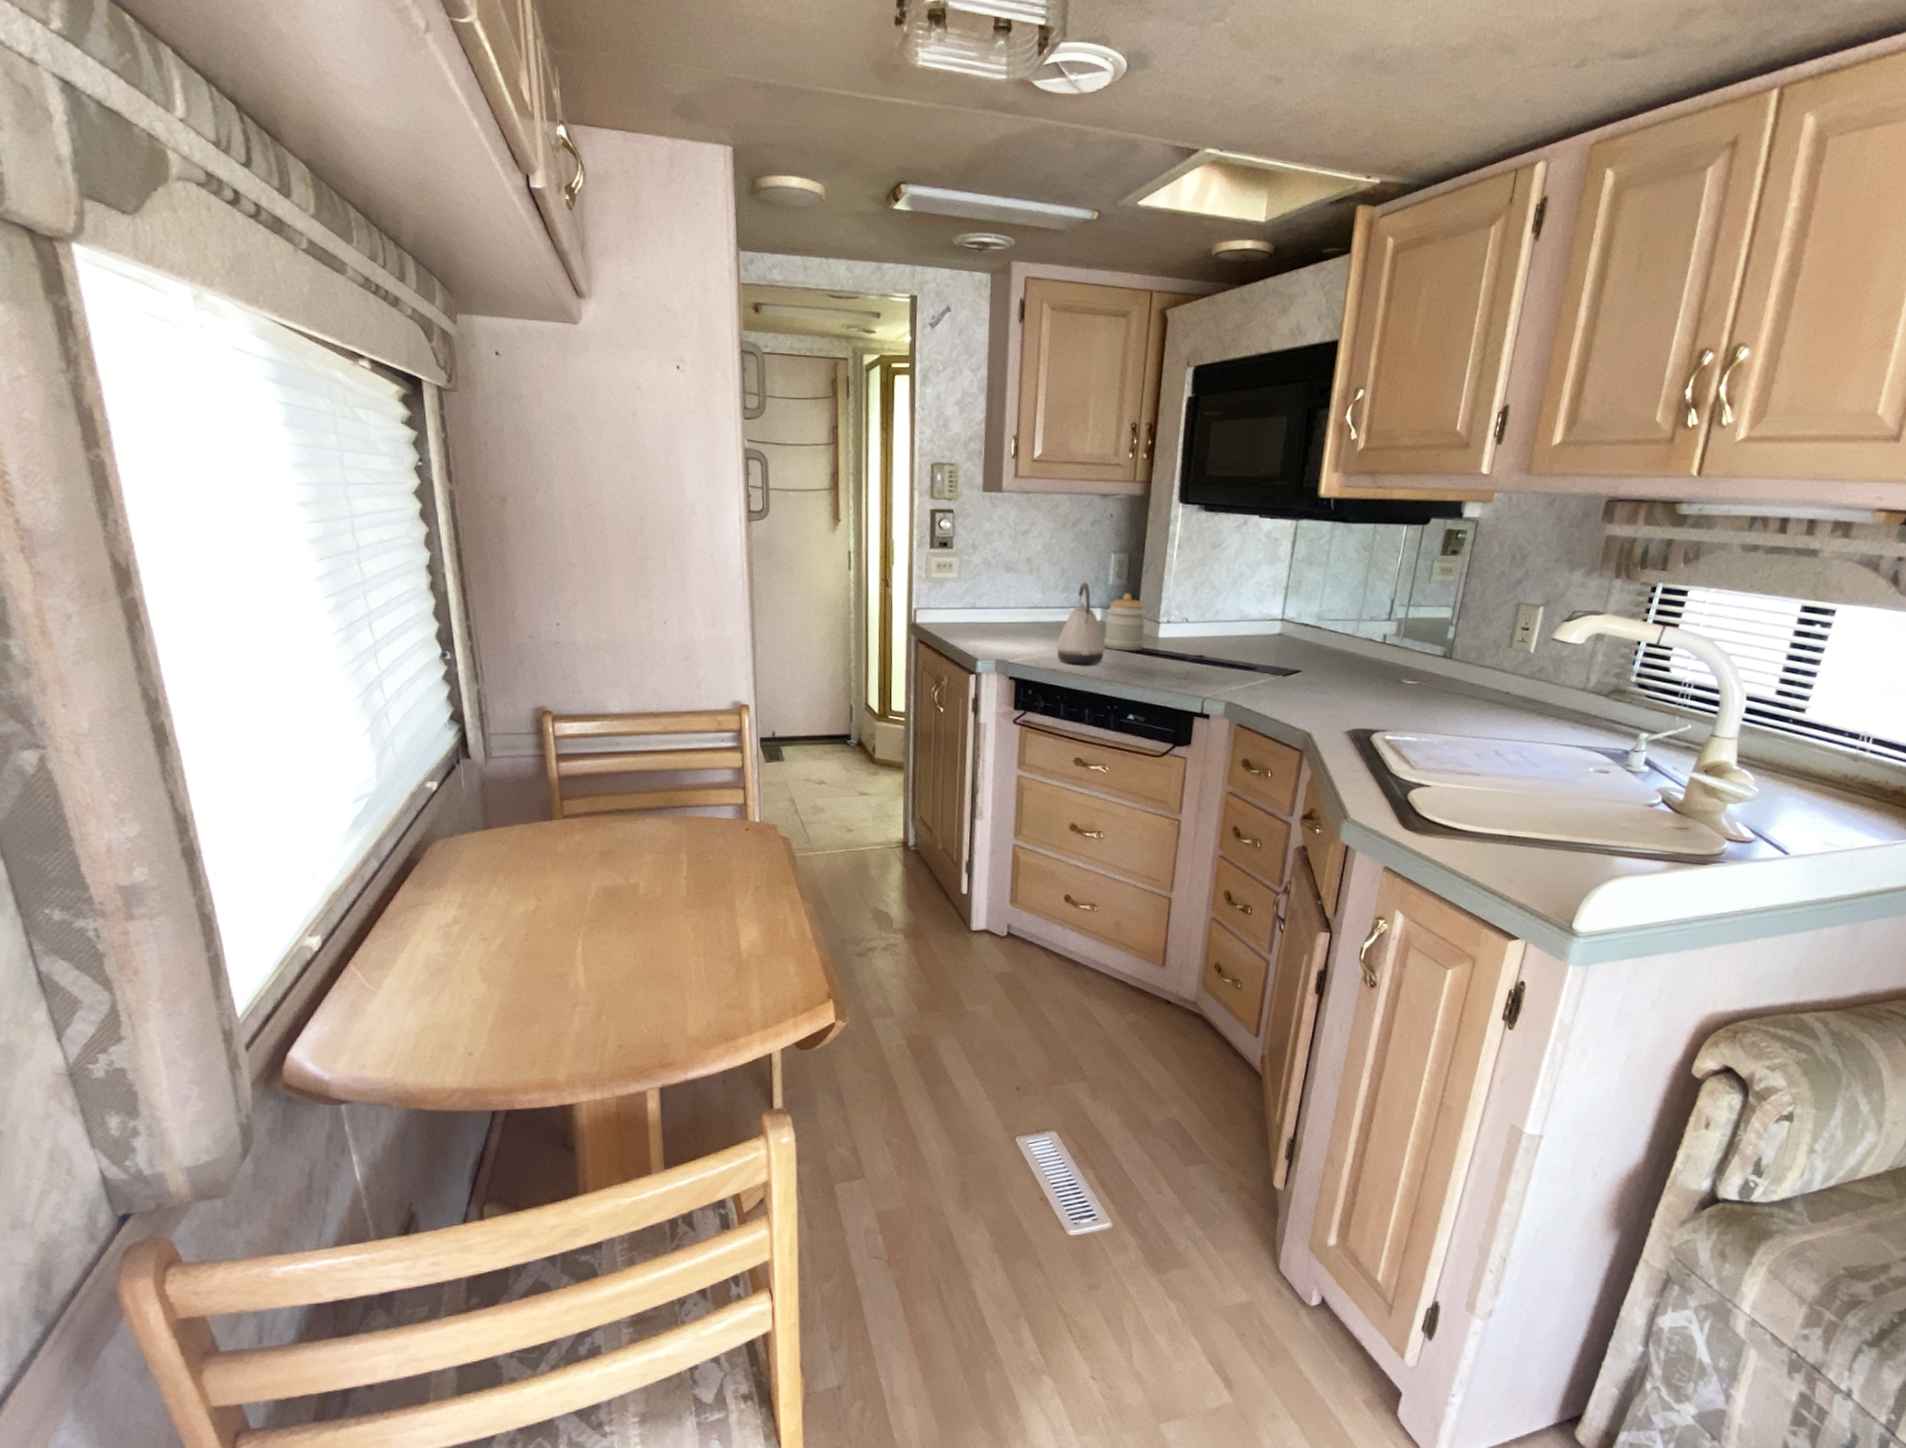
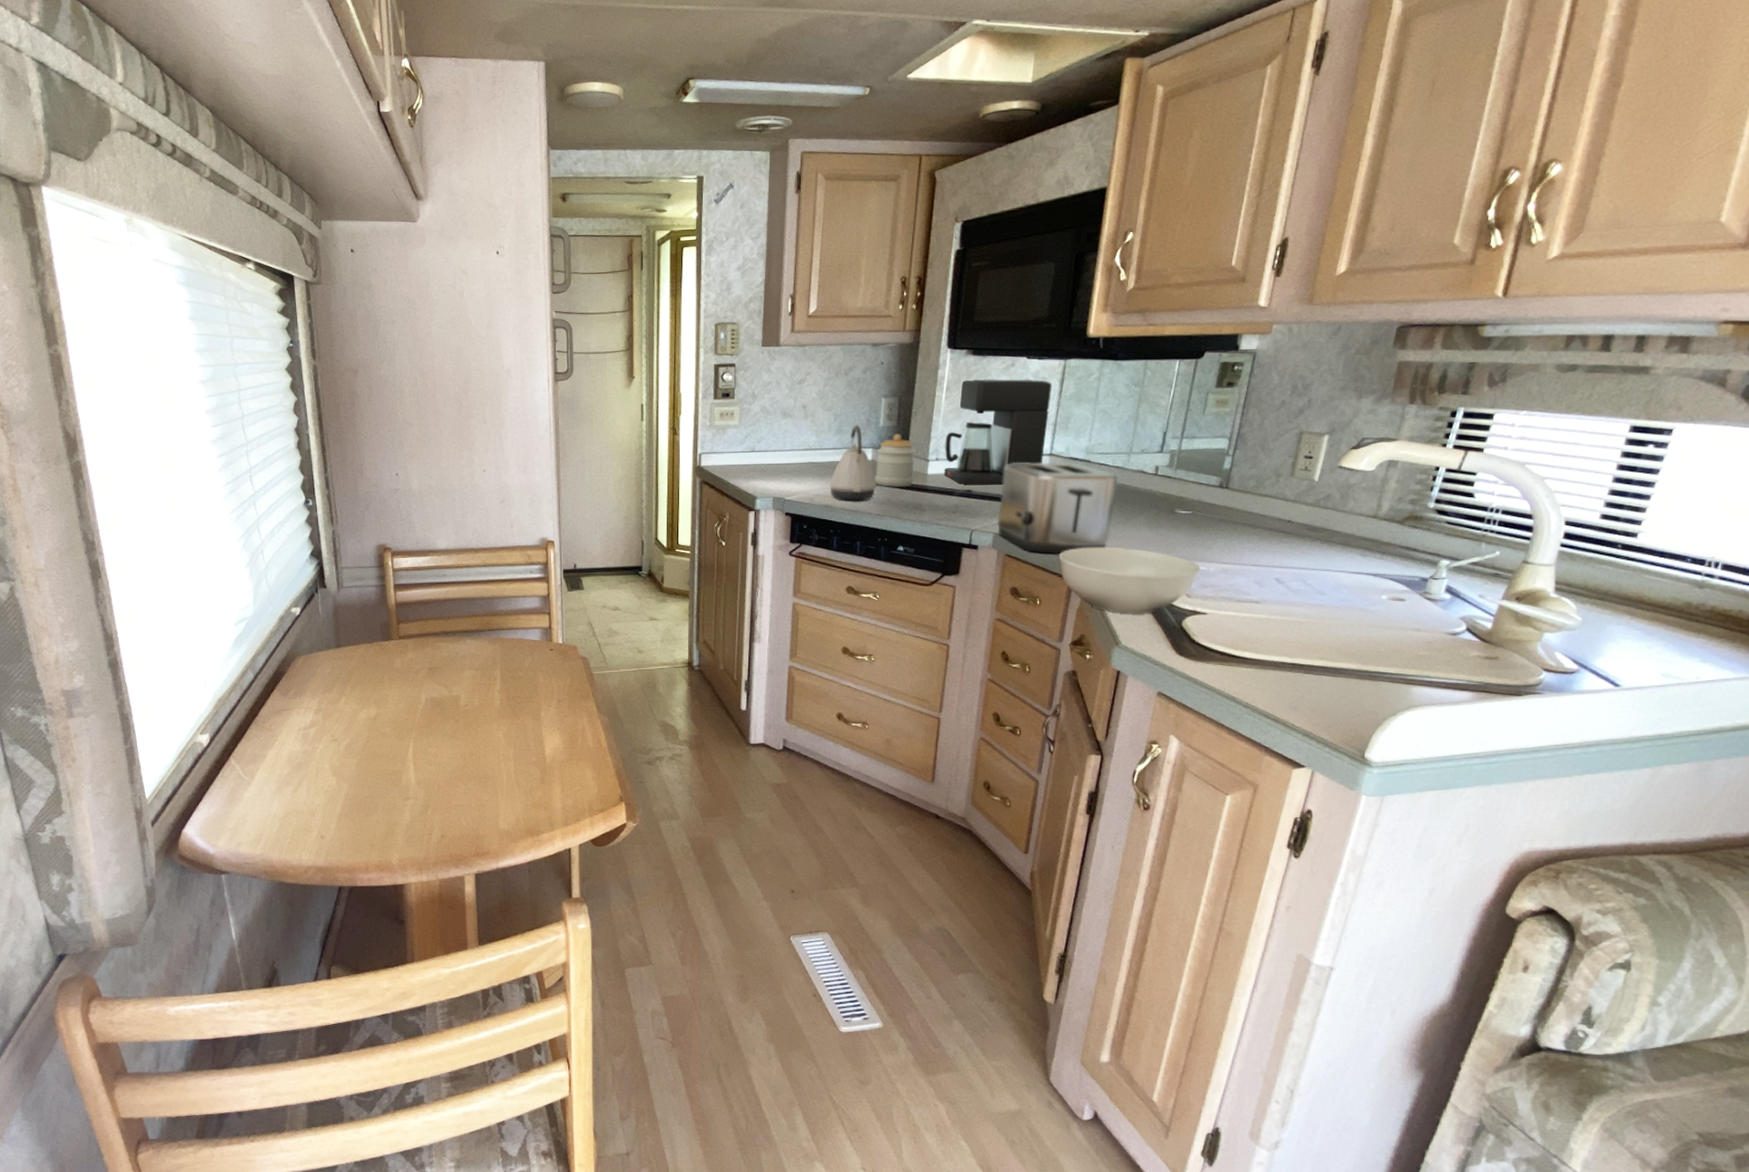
coffee maker: none [1175,538,1284,650] -> present [944,379,1052,485]
toaster: none [1229,628,1348,724] -> present [997,462,1118,554]
bowl: none [1289,717,1426,787] -> present [1058,547,1201,614]

